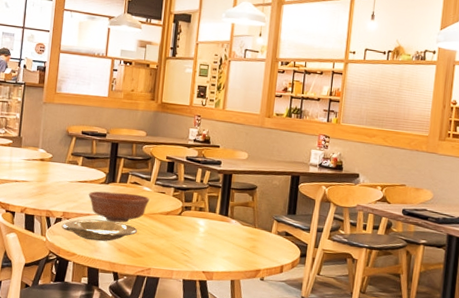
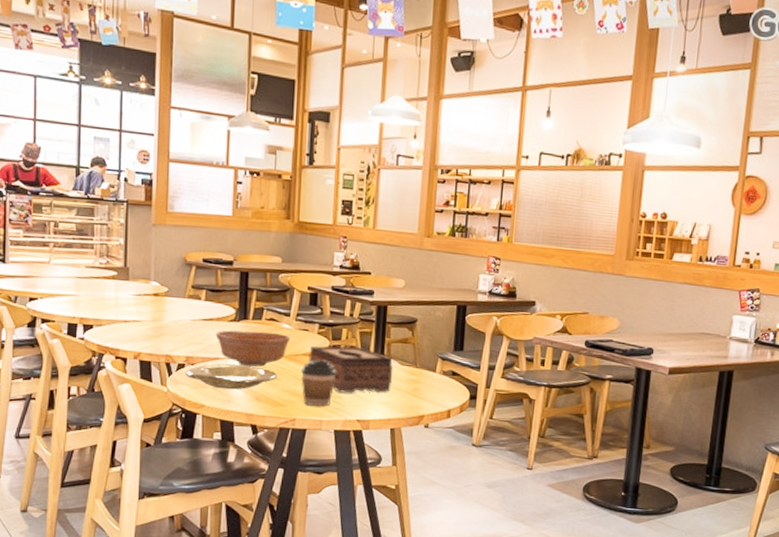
coffee cup: none [157,218,187,259] -> present [300,359,336,406]
tissue box: none [164,206,236,248] -> present [308,345,394,393]

